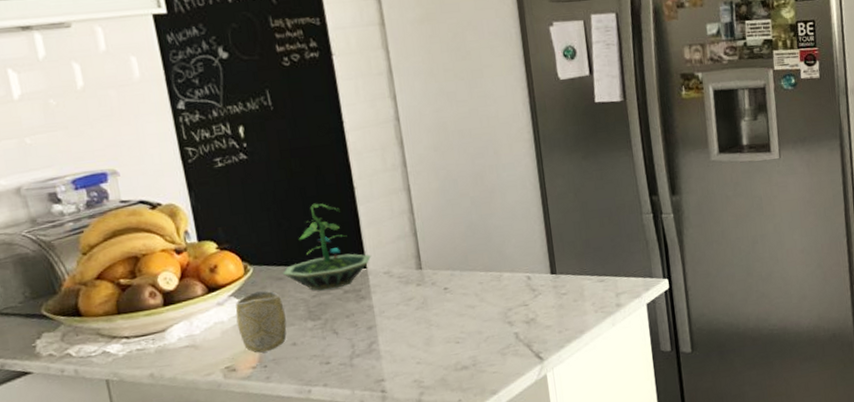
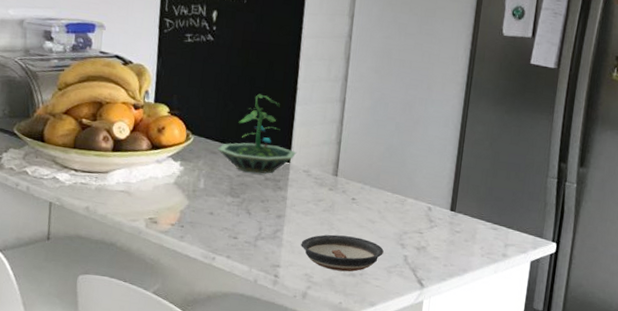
cup: present [235,290,287,353] -> none [168,158,211,214]
saucer: none [401,327,492,369] -> present [301,234,384,272]

